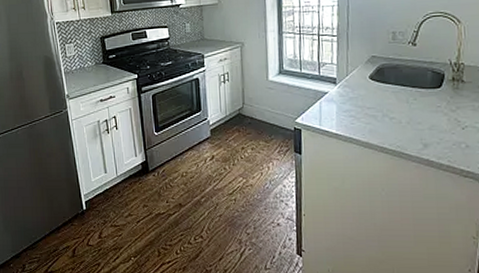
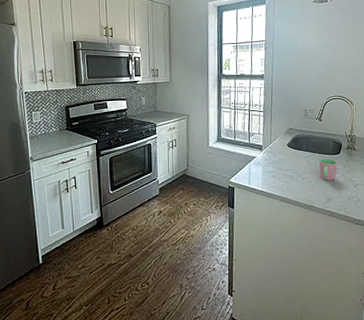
cup: none [412,93,439,122] -> present [319,158,338,181]

